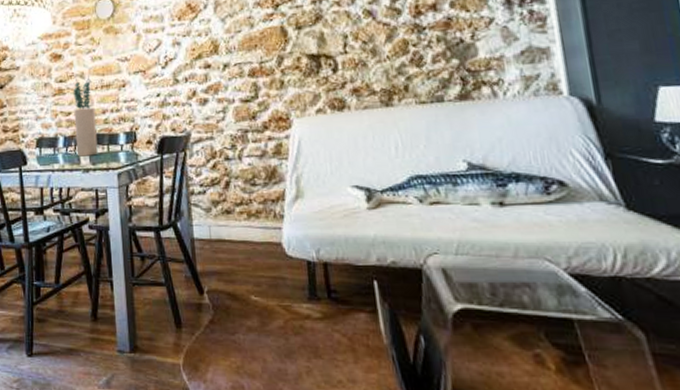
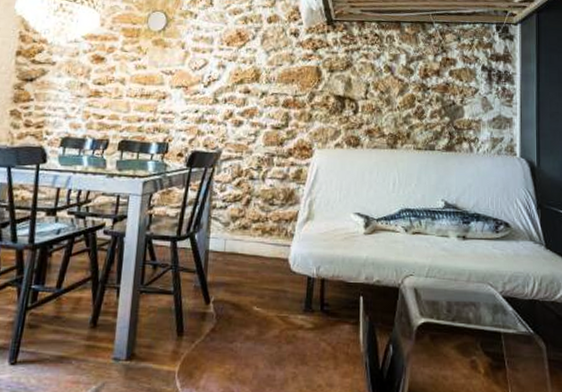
vase: present [74,75,98,157] -> none [103,82,131,162]

